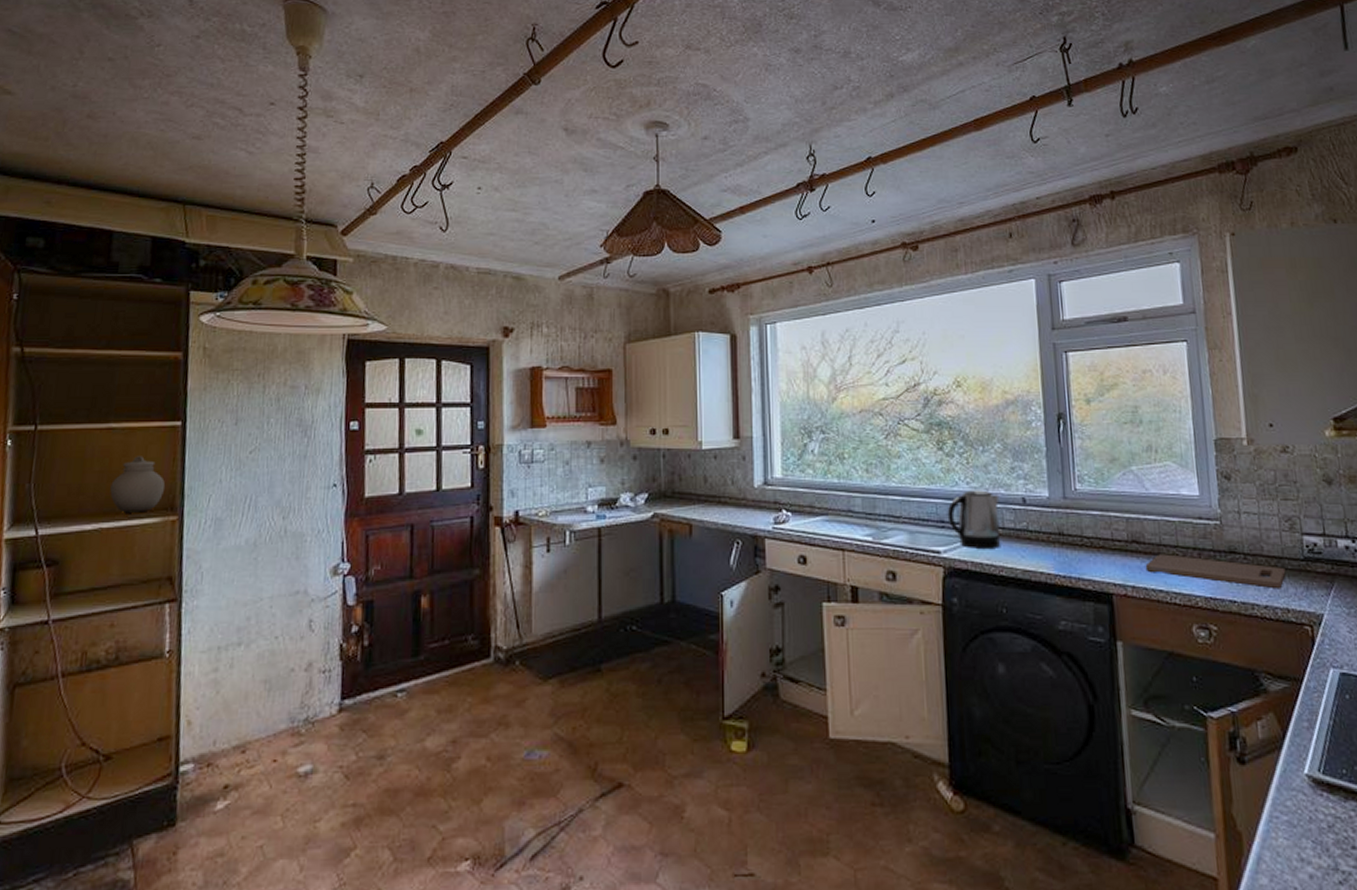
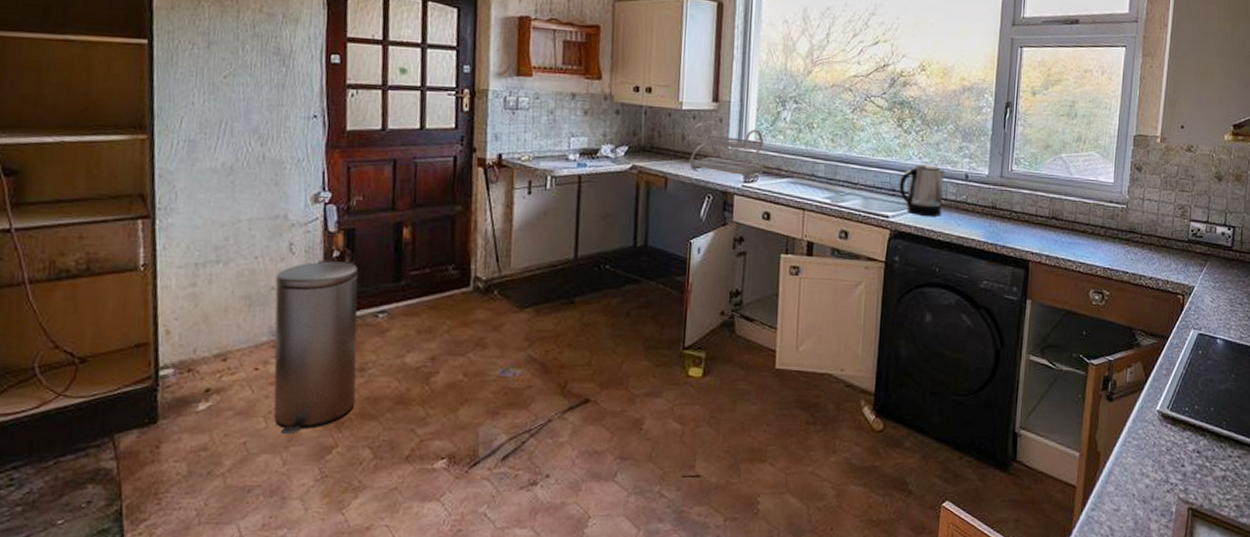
jar: present [110,456,165,513] -> none [71,71,132,129]
pedal bin: none [291,635,377,836] -> present [273,260,358,435]
dish rack: none [710,462,796,519] -> present [688,122,765,179]
cutting board: present [1145,554,1286,588] -> none [1059,230,1172,263]

